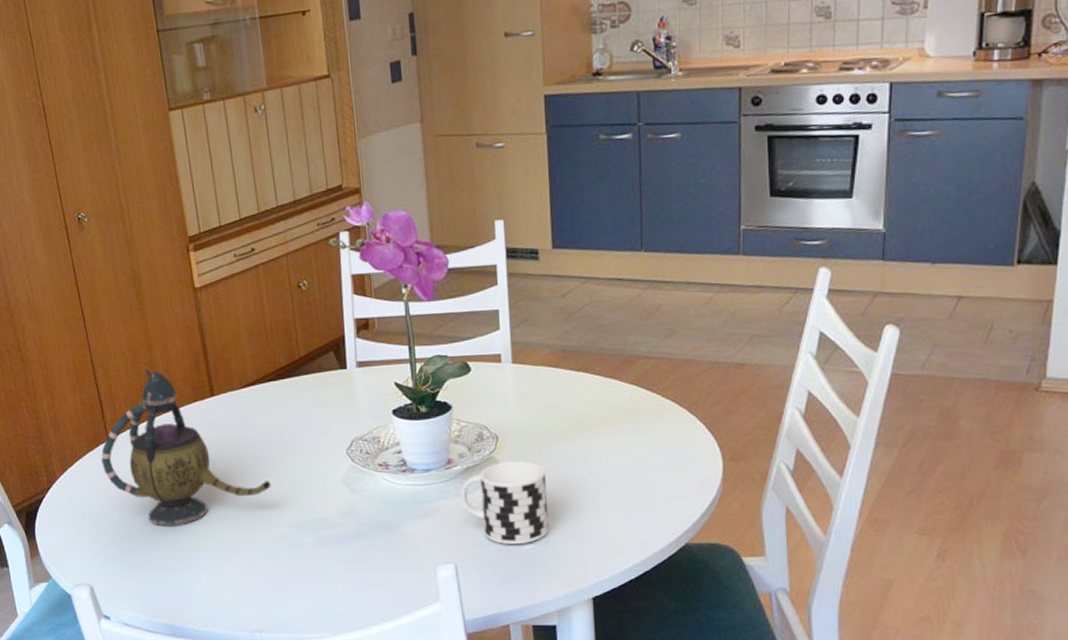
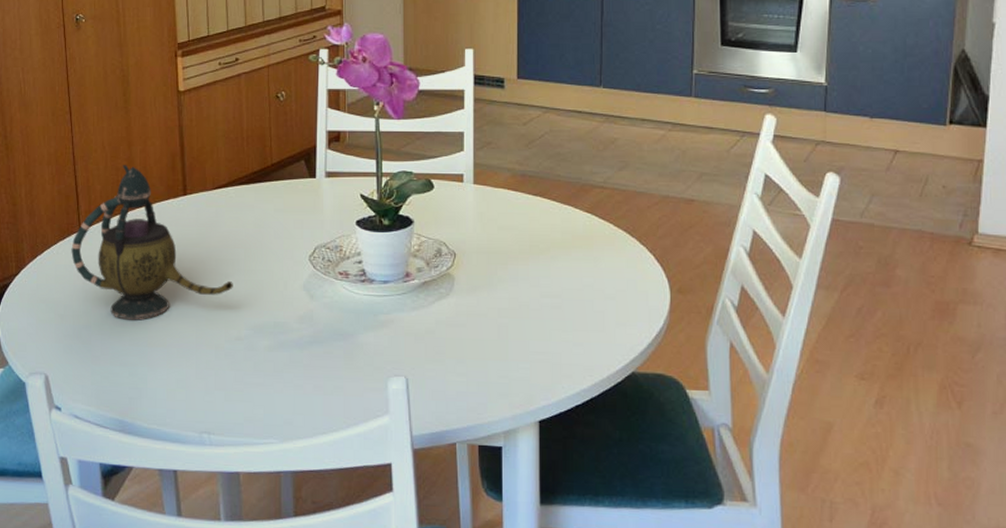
cup: present [460,461,548,545] -> none [416,279,500,362]

